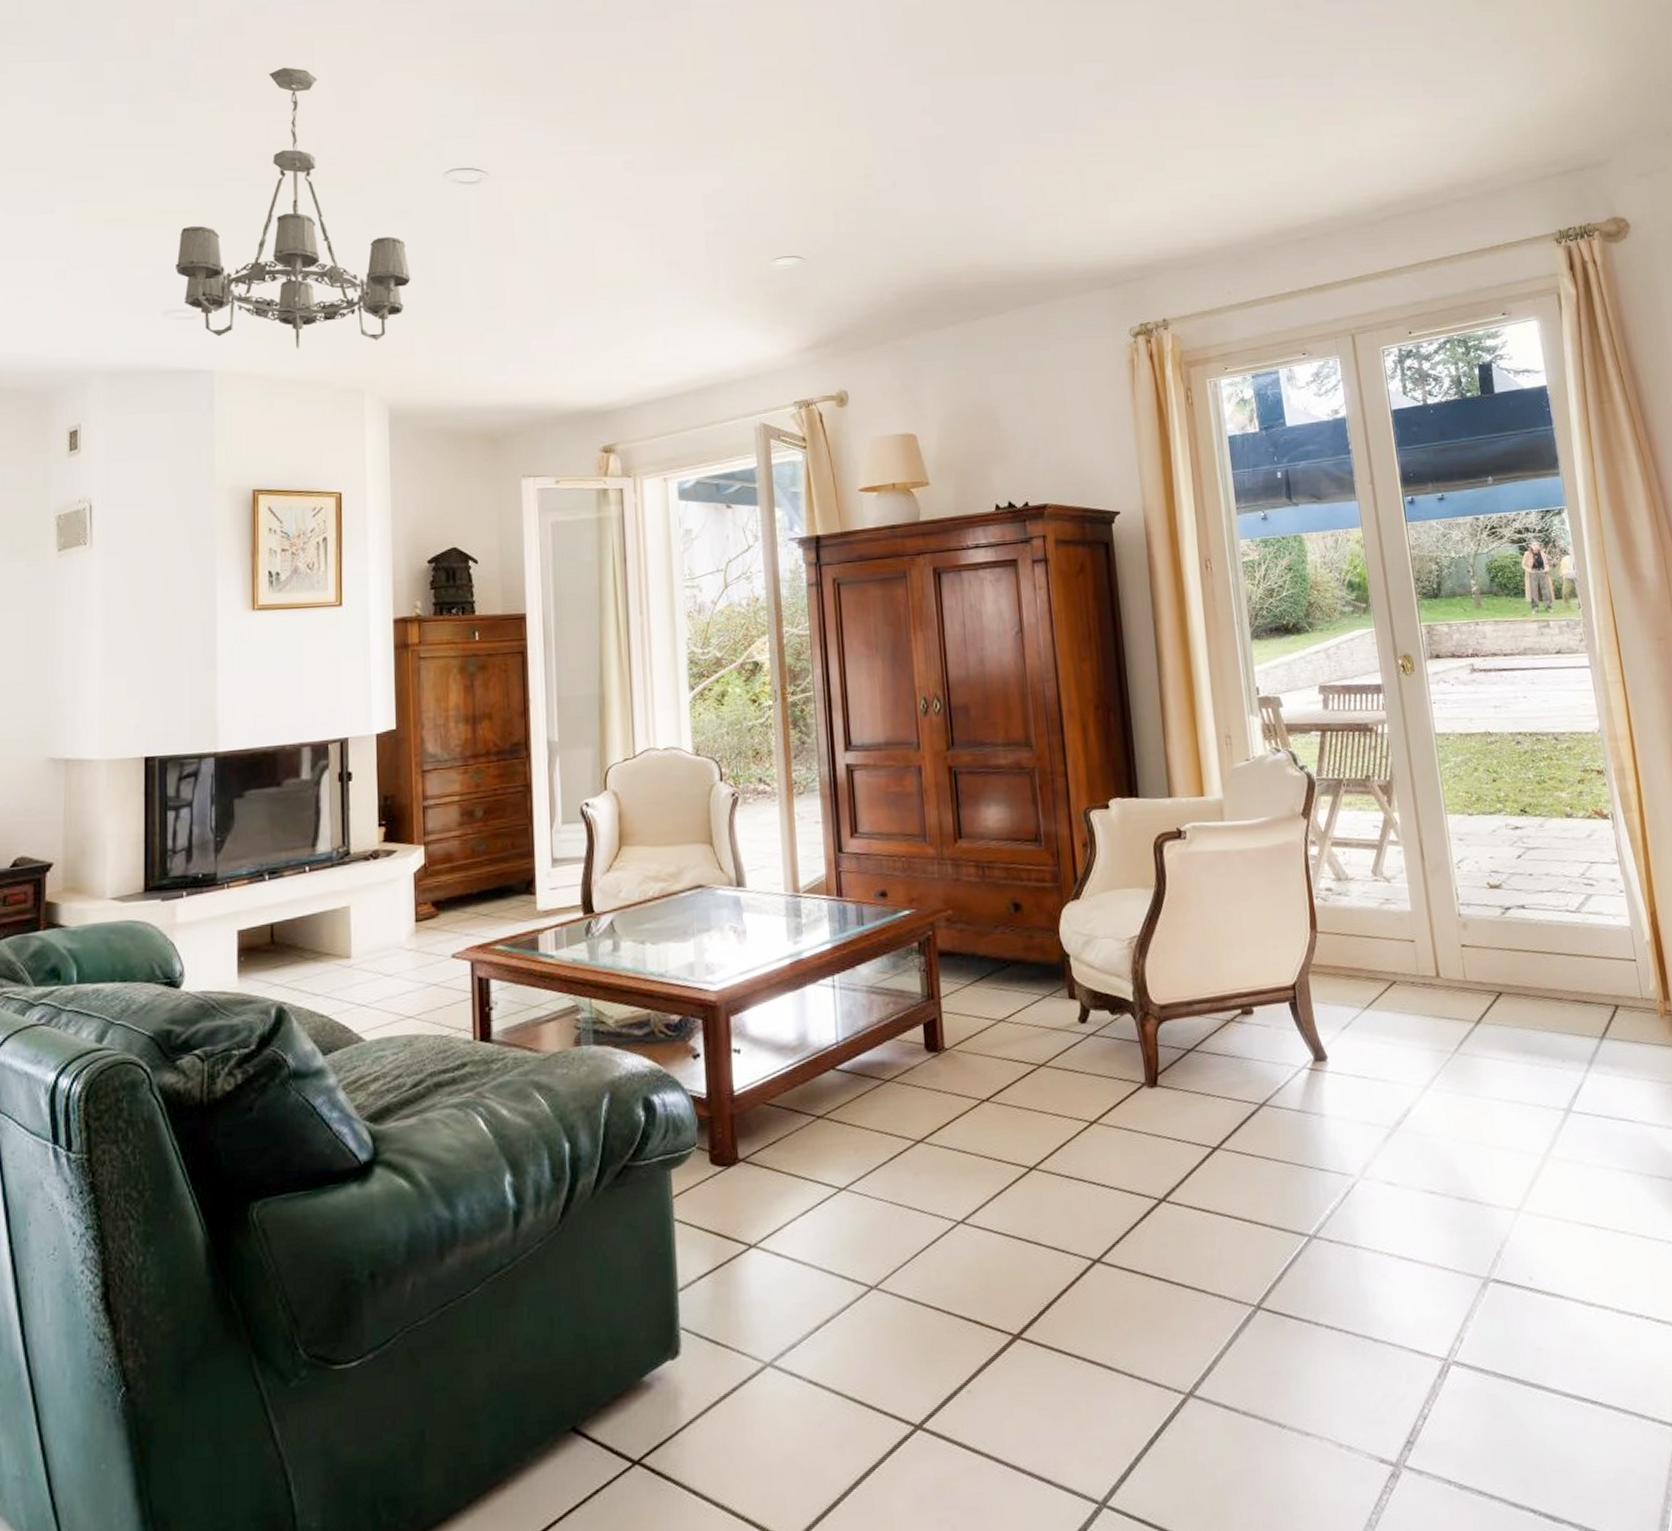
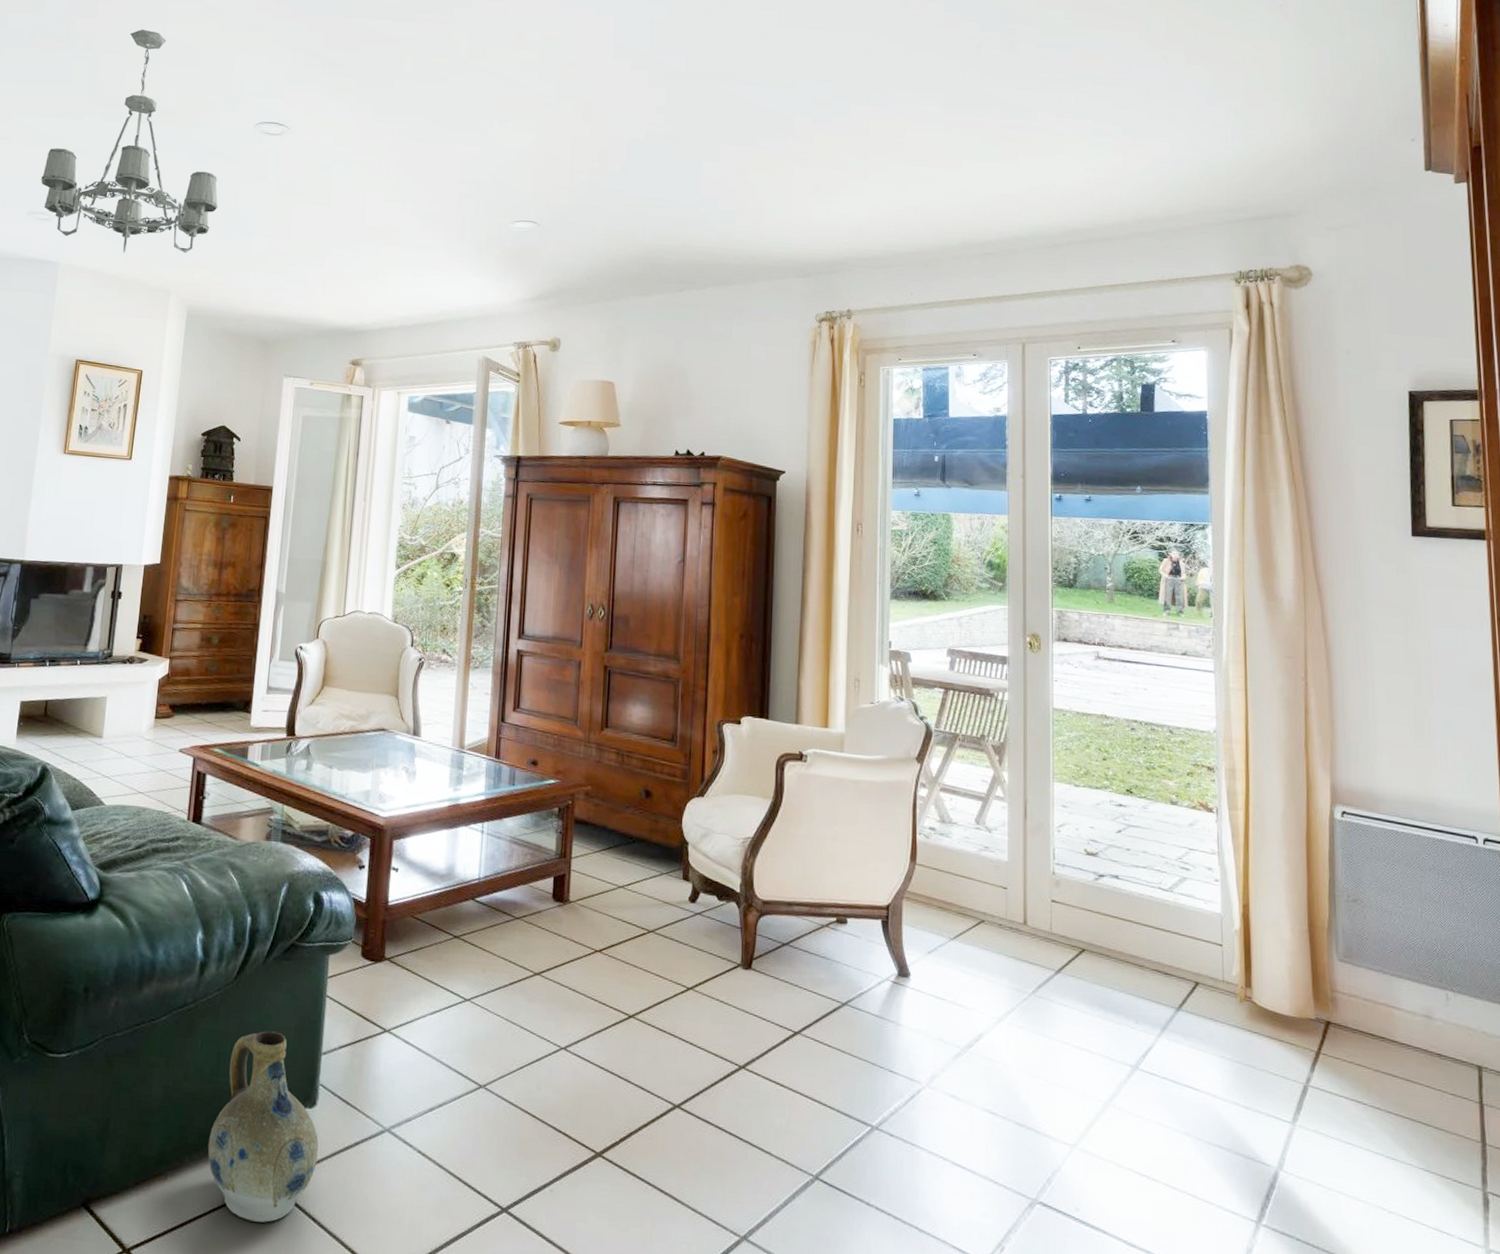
ceramic jug: none [552,1276,690,1514] -> present [207,1031,319,1223]

